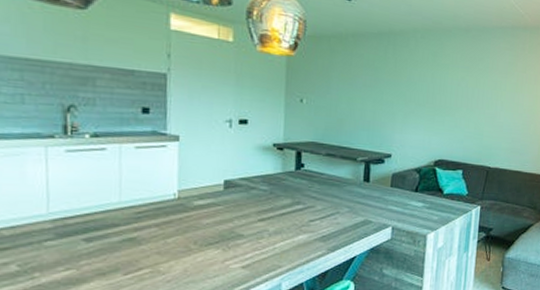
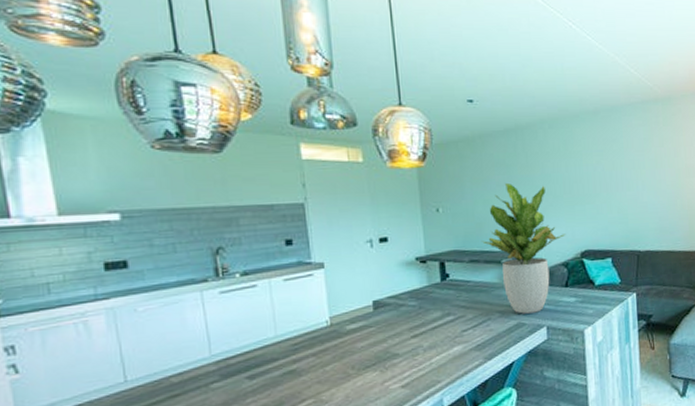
potted plant: none [340,84,423,212] -> present [481,182,566,314]

